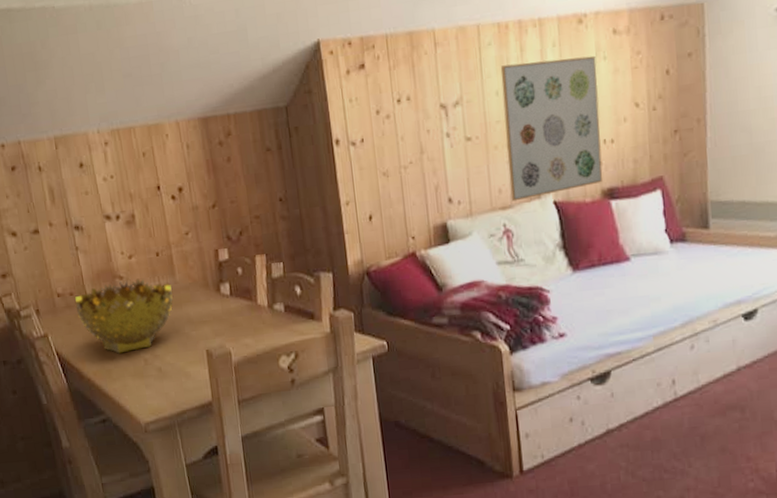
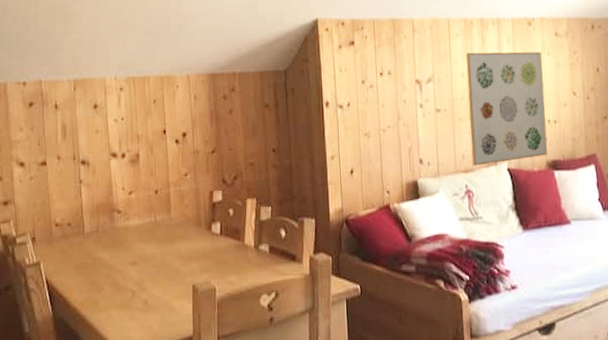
decorative bowl: present [75,278,174,354] -> none [71,213,167,285]

